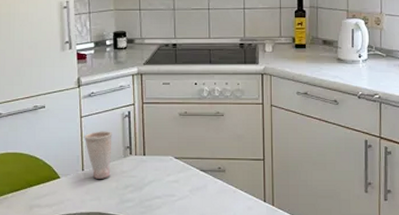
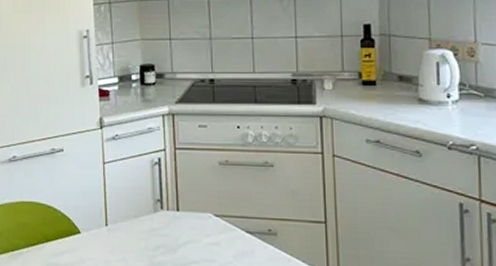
cup: present [84,131,112,179] -> none [107,180,140,237]

